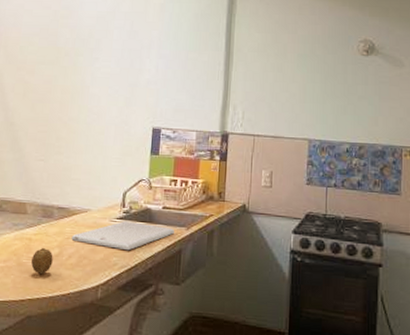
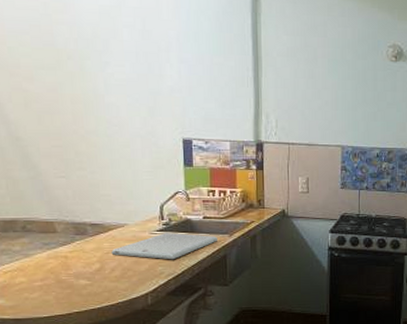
fruit: present [31,247,53,275] -> none [72,263,95,289]

